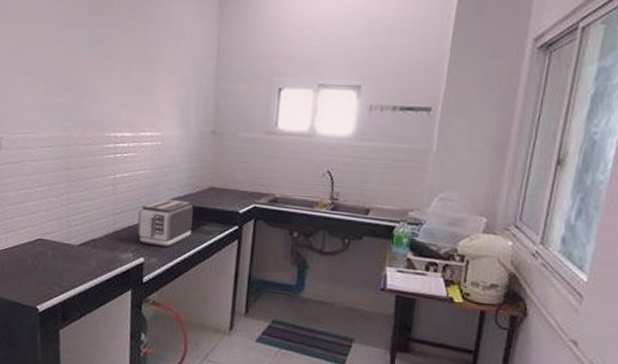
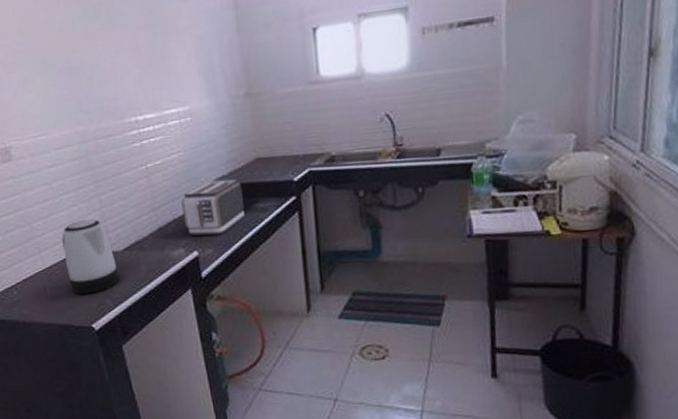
kettle: none [25,211,71,278] -> present [62,219,120,294]

